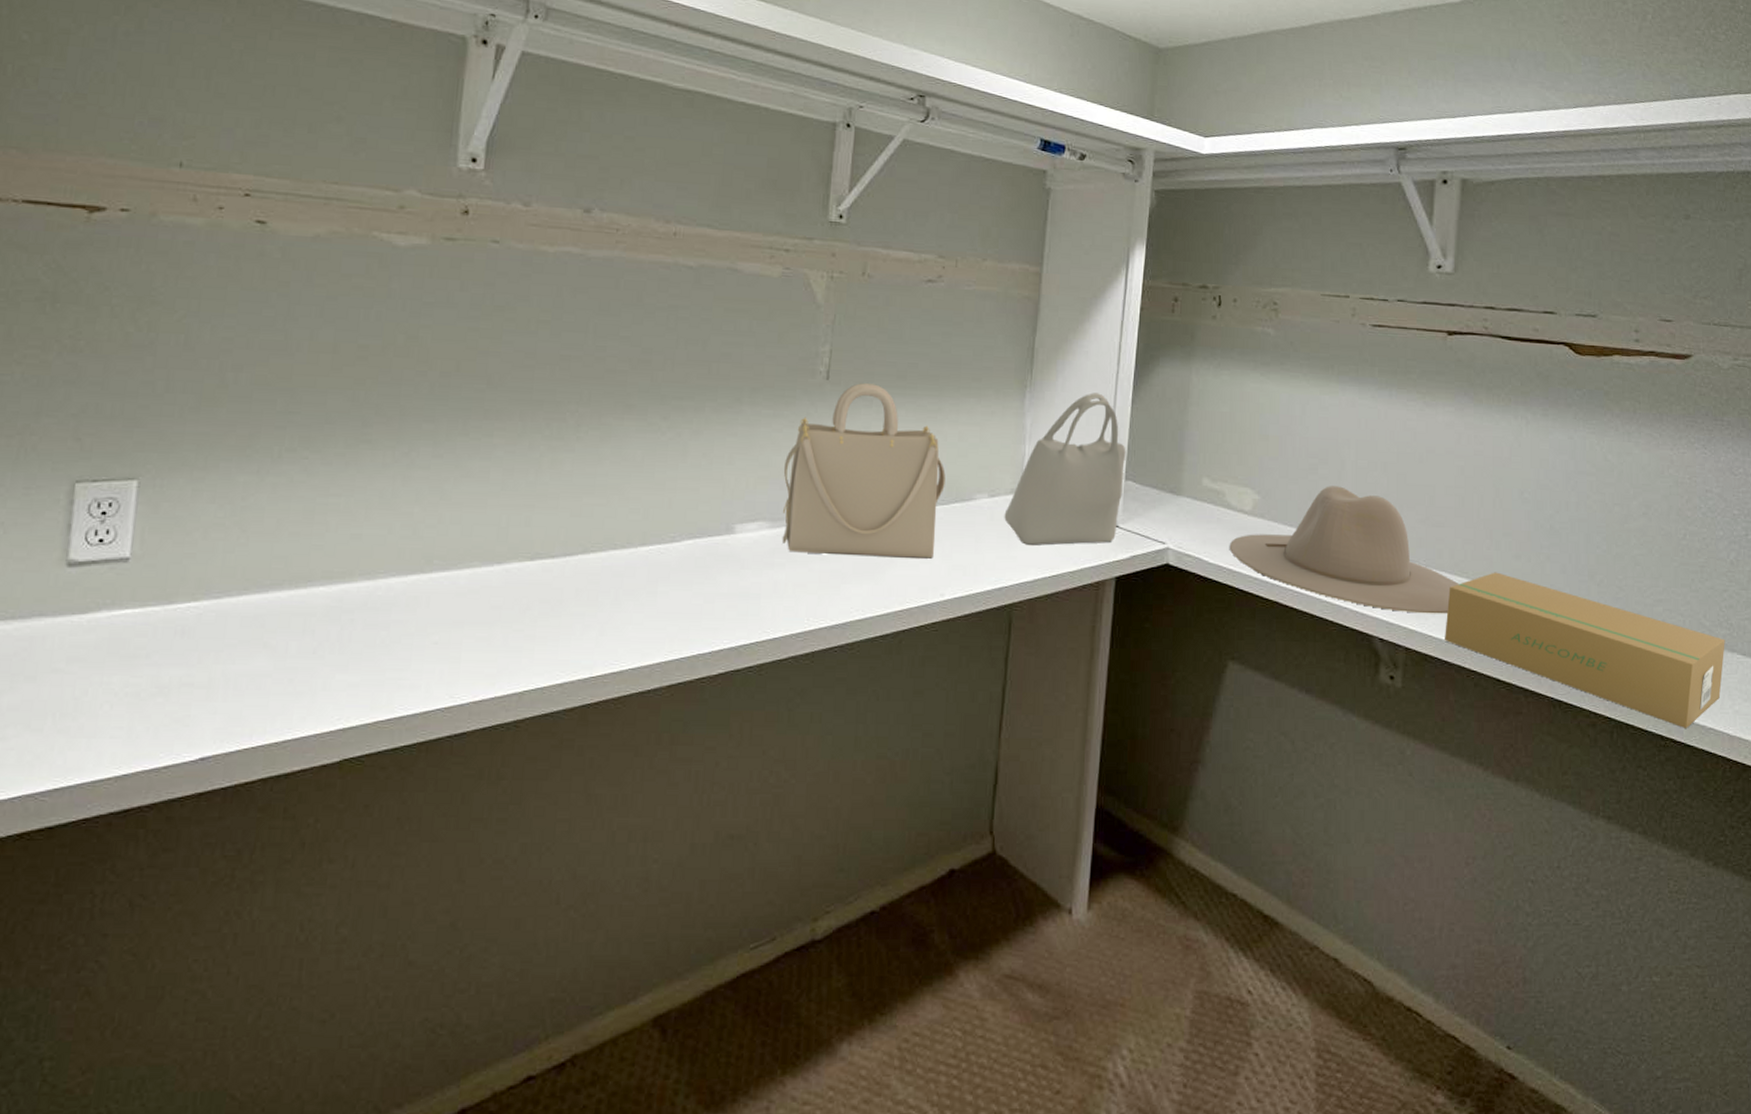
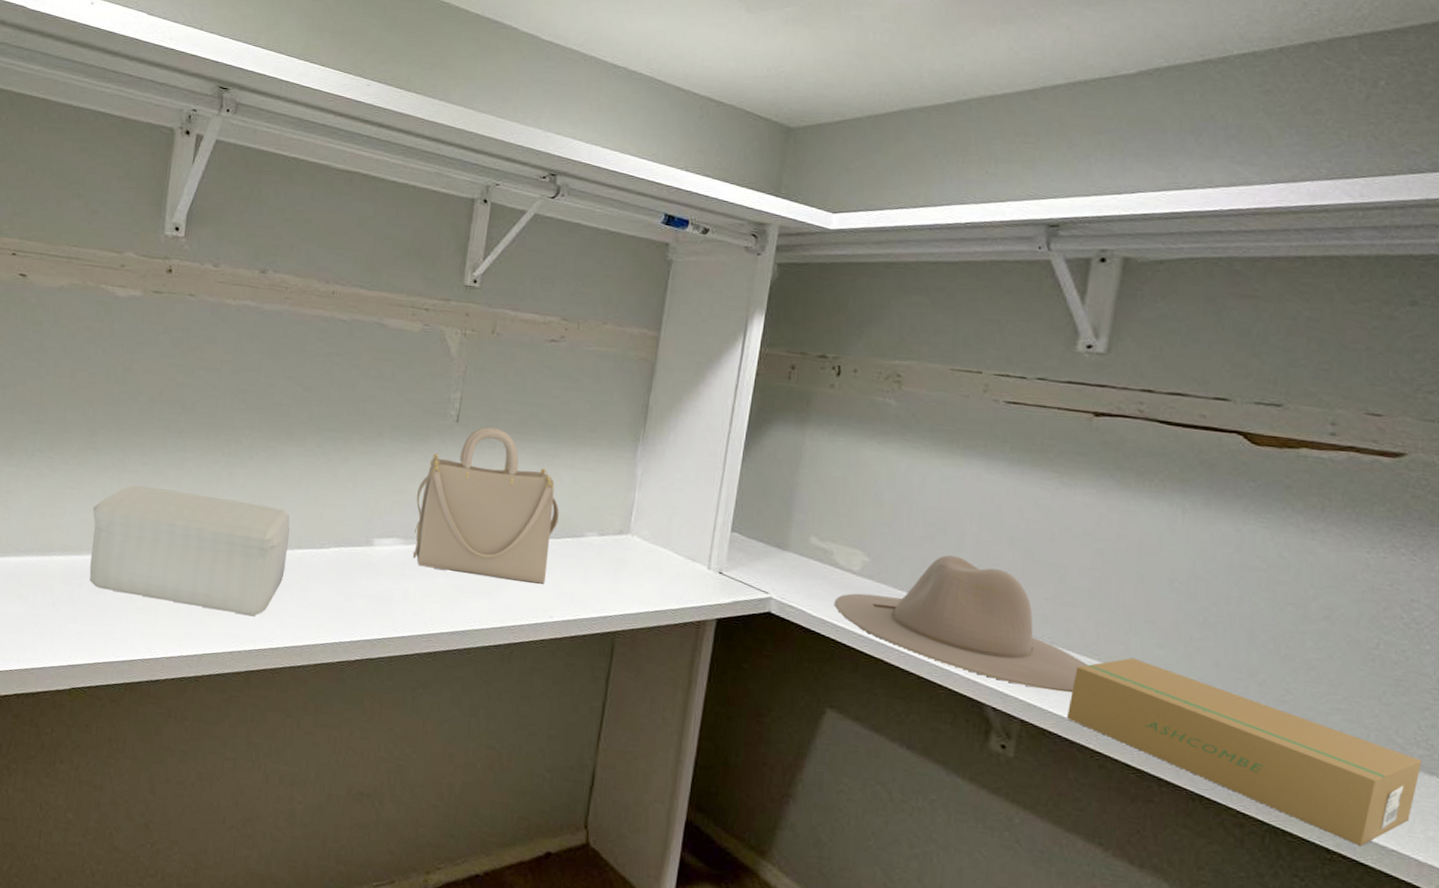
storage box: none [365,484,631,636] -> present [89,485,290,617]
handbag: present [1004,393,1126,546] -> none [612,449,734,587]

